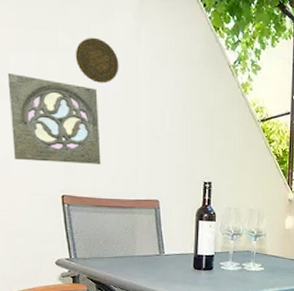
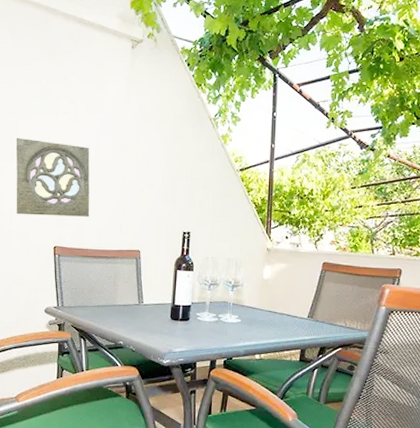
decorative plate: present [75,37,119,84] -> none [72,101,110,142]

